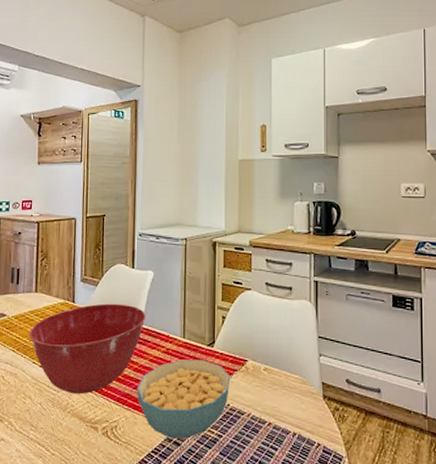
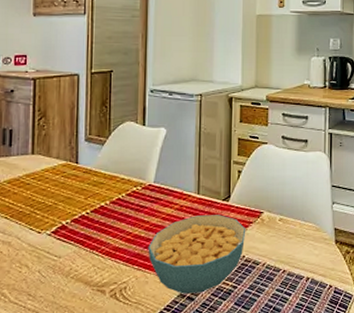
mixing bowl: present [29,303,146,395] -> none [25,162,158,259]

